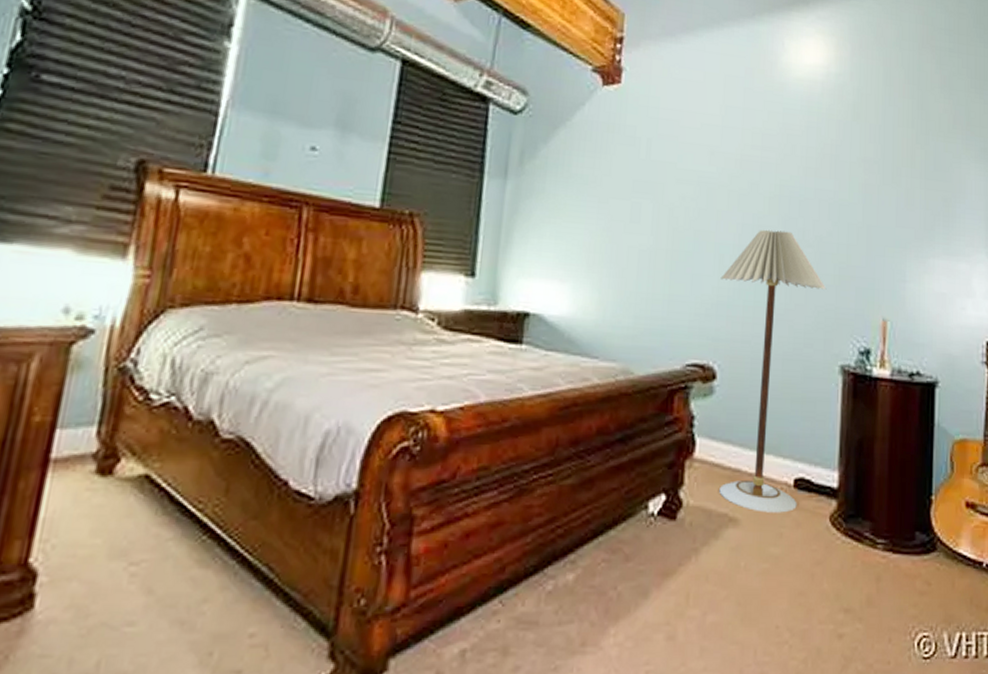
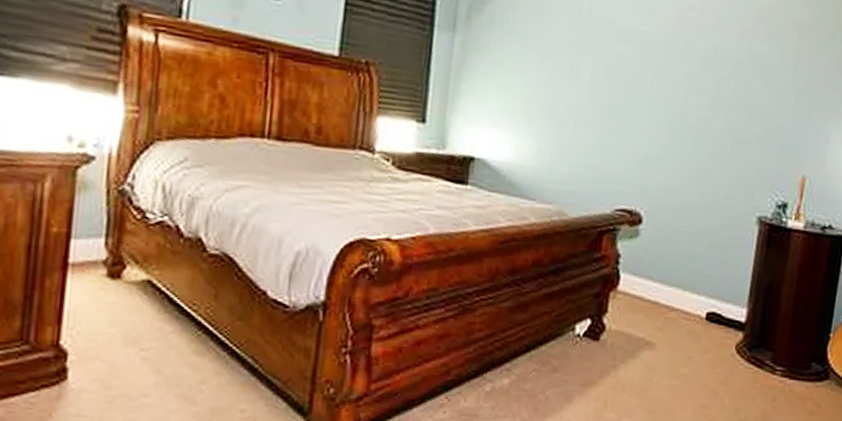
floor lamp: present [719,229,827,513] -> none [638,88,752,341]

